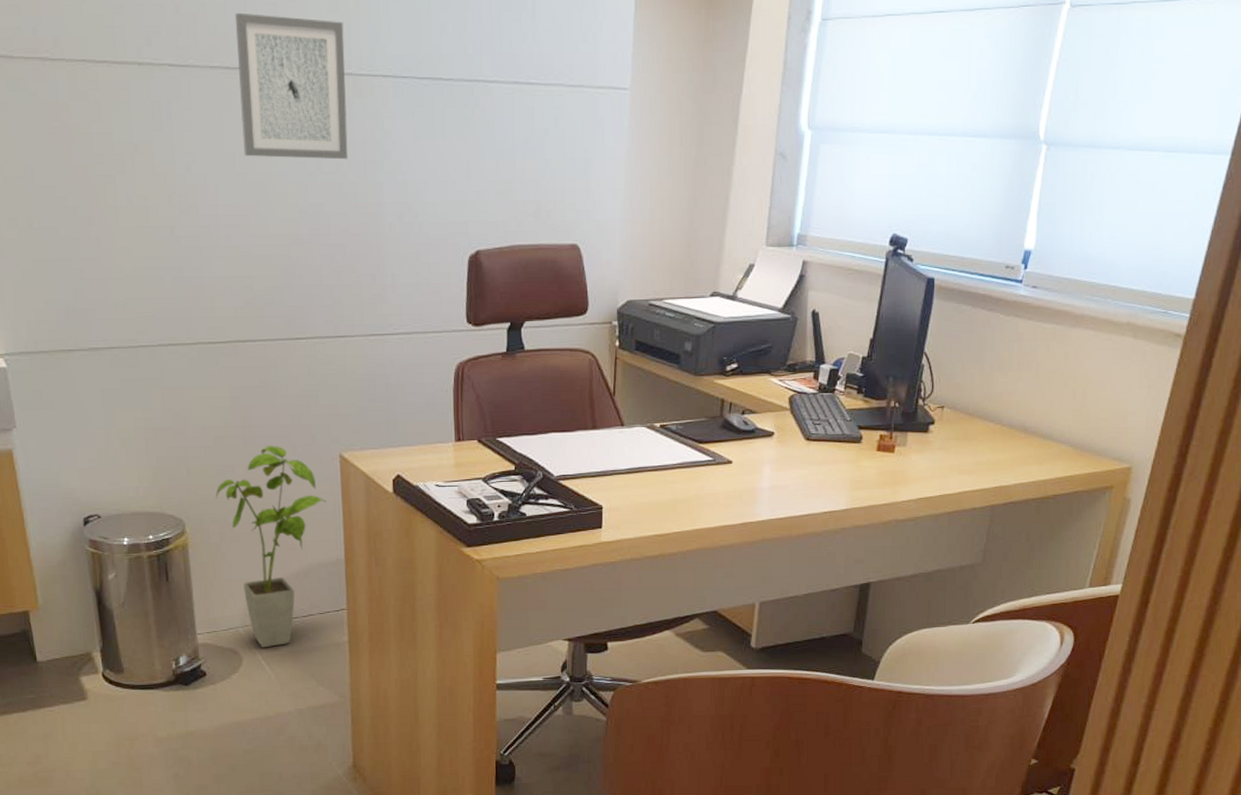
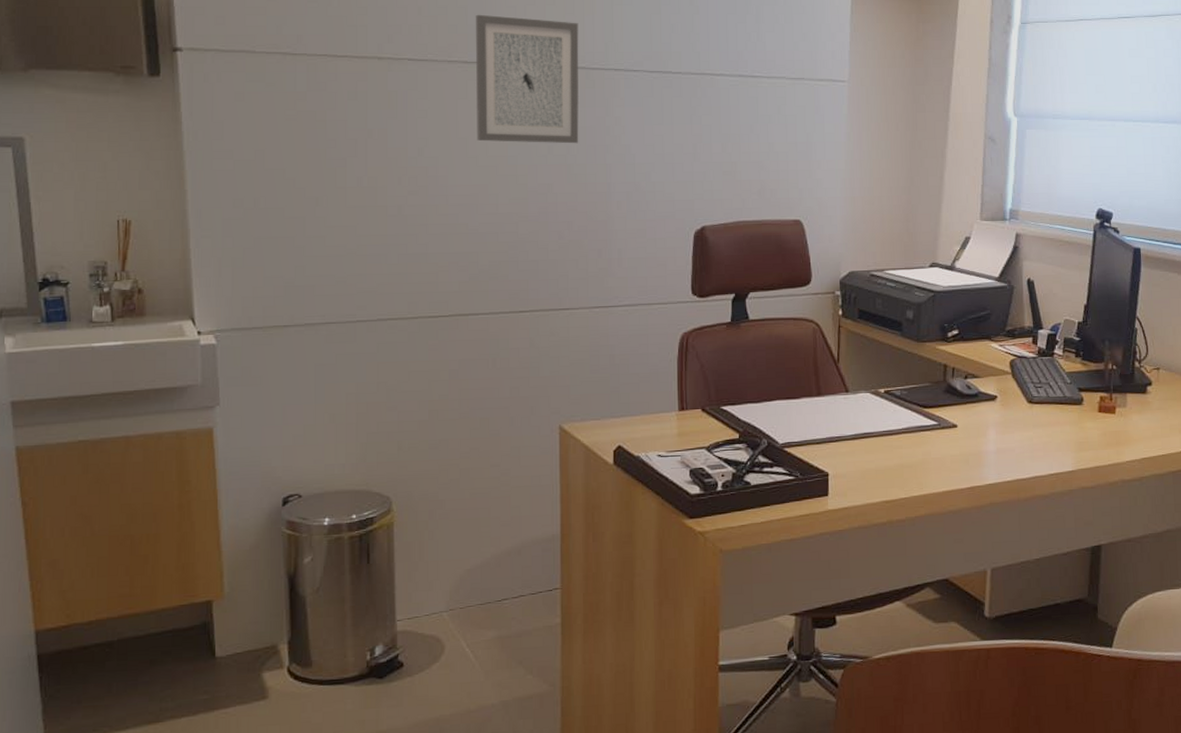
house plant: present [216,446,326,648] -> none [427,418,543,634]

